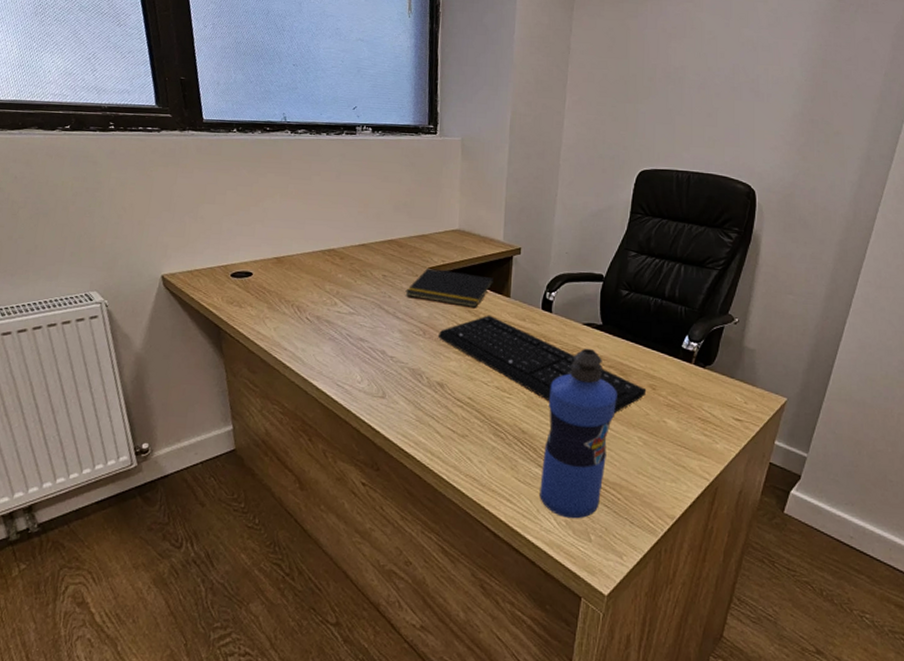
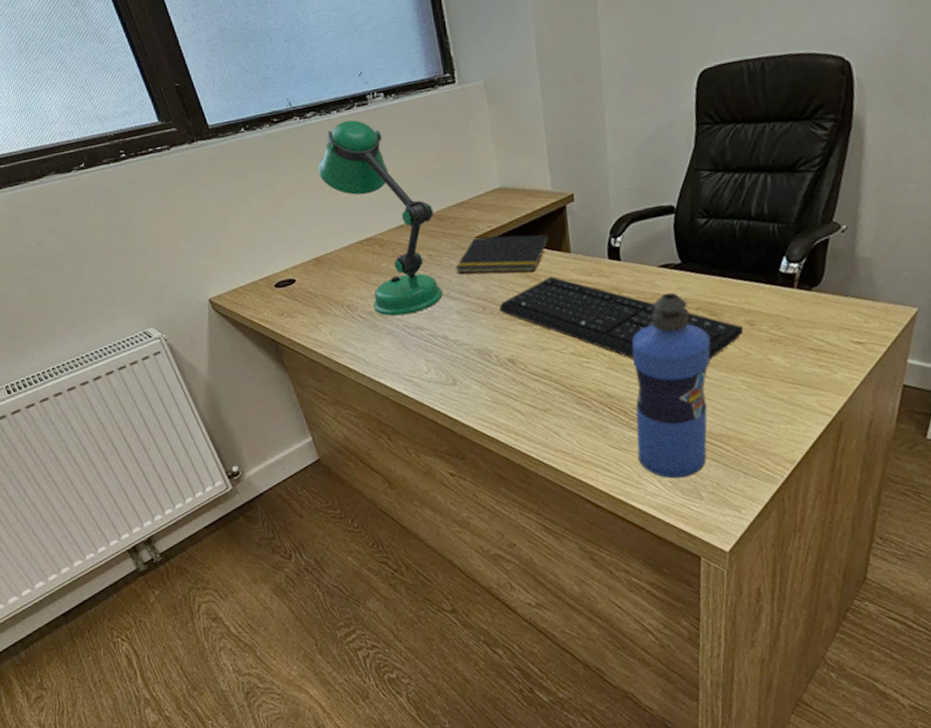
desk lamp: none [297,143,396,325] -> present [317,119,443,316]

